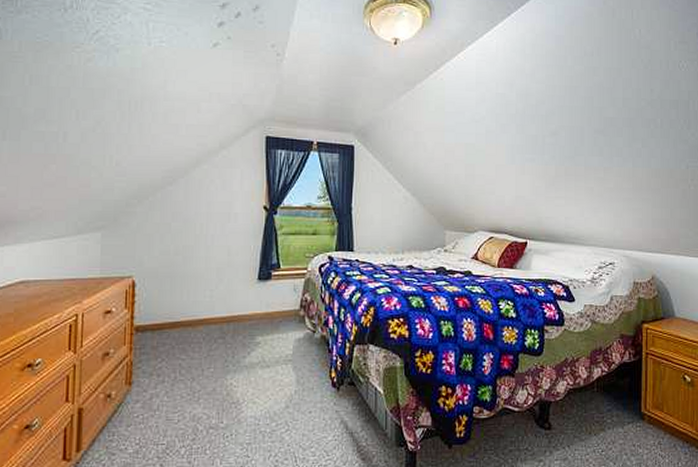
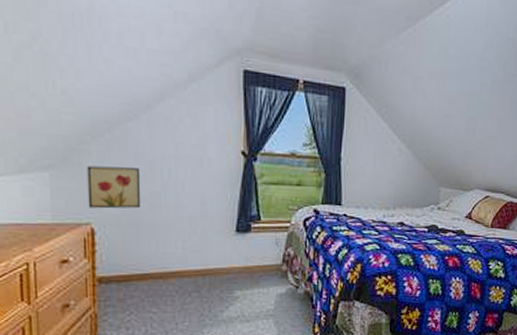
wall art: none [131,225,177,263] -> present [87,165,141,209]

